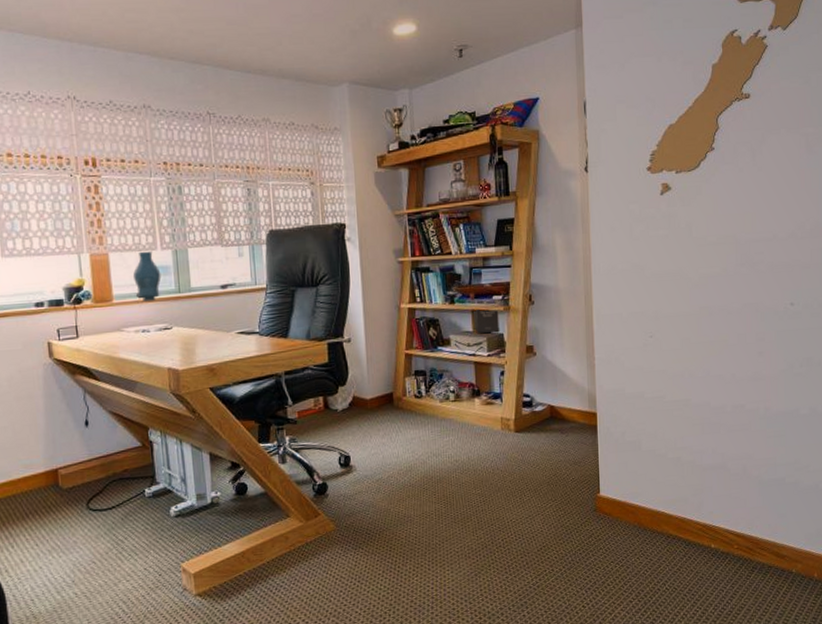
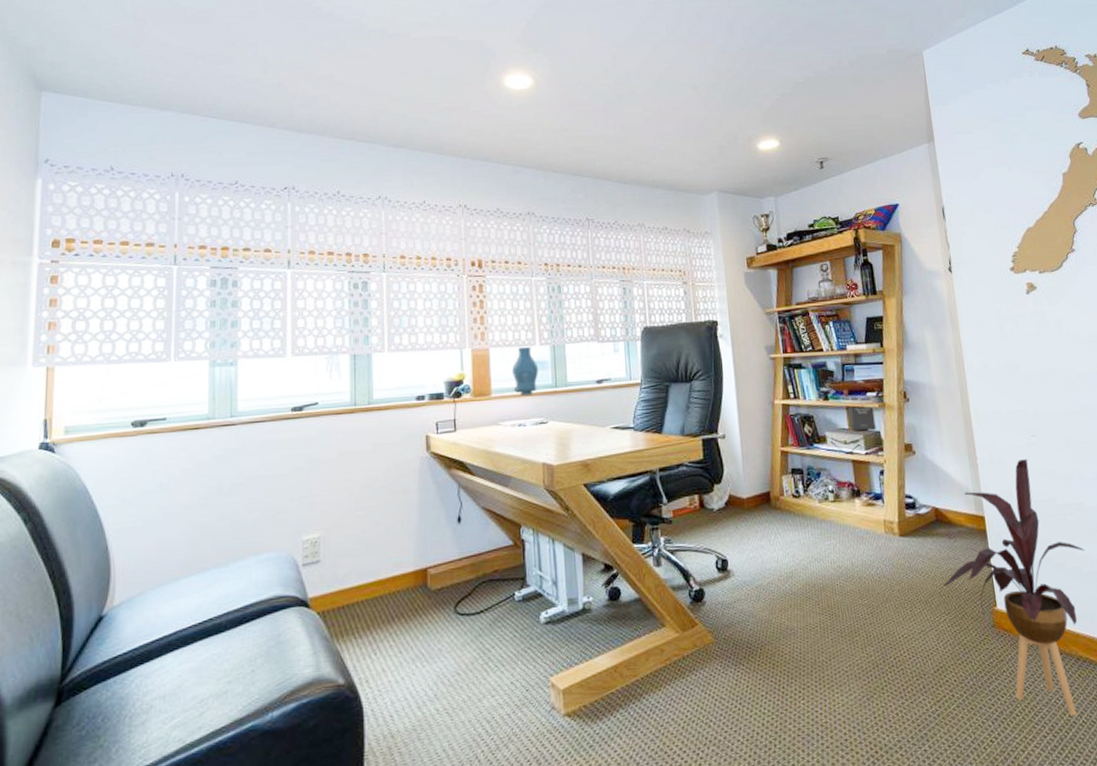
house plant: none [552,359,687,584] -> present [943,459,1085,716]

